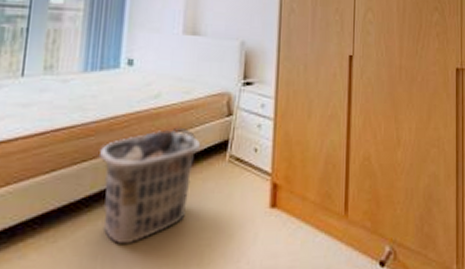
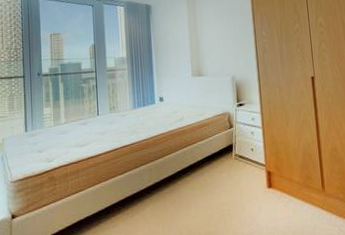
clothes hamper: present [98,127,201,245] -> none [150,138,215,217]

